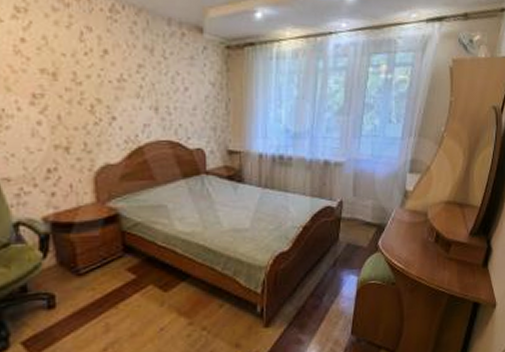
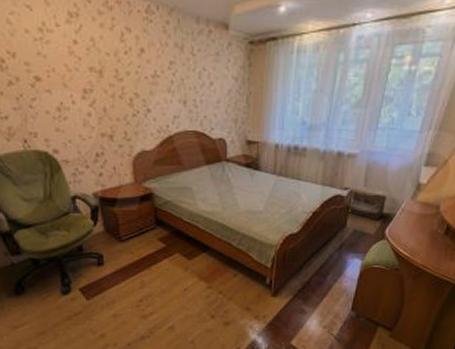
storage bin: none [330,197,376,232] -> present [341,187,387,220]

